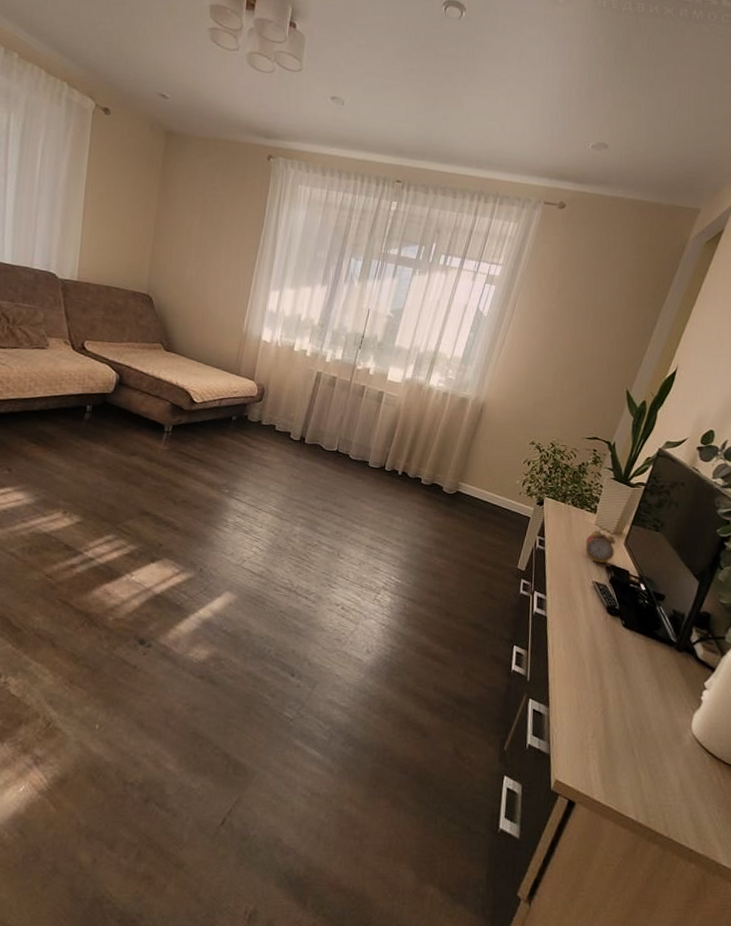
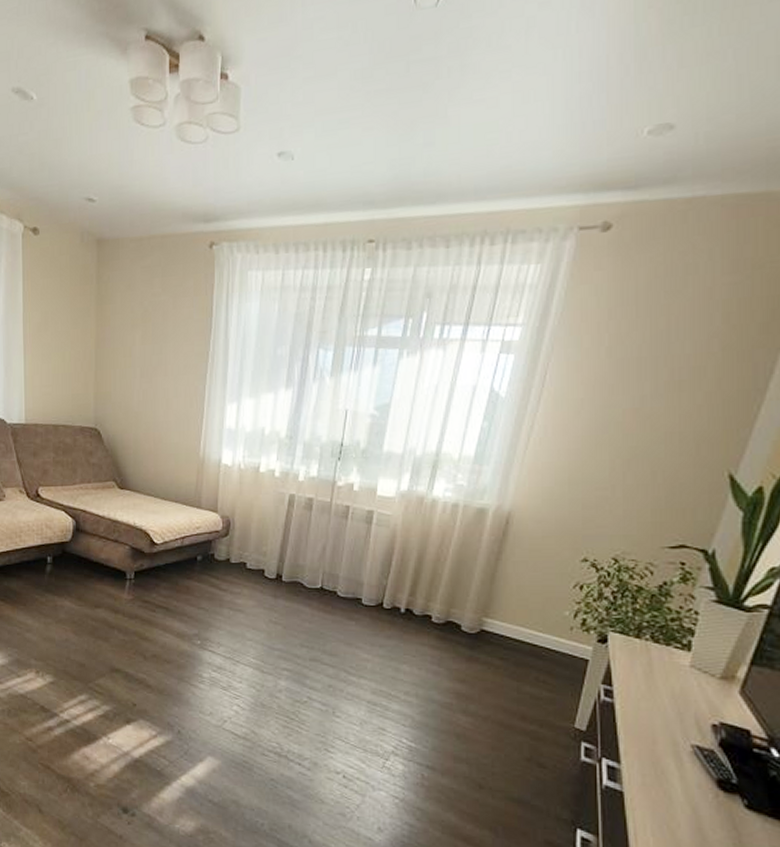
alarm clock: present [585,528,616,563] -> none [676,671,725,720]

